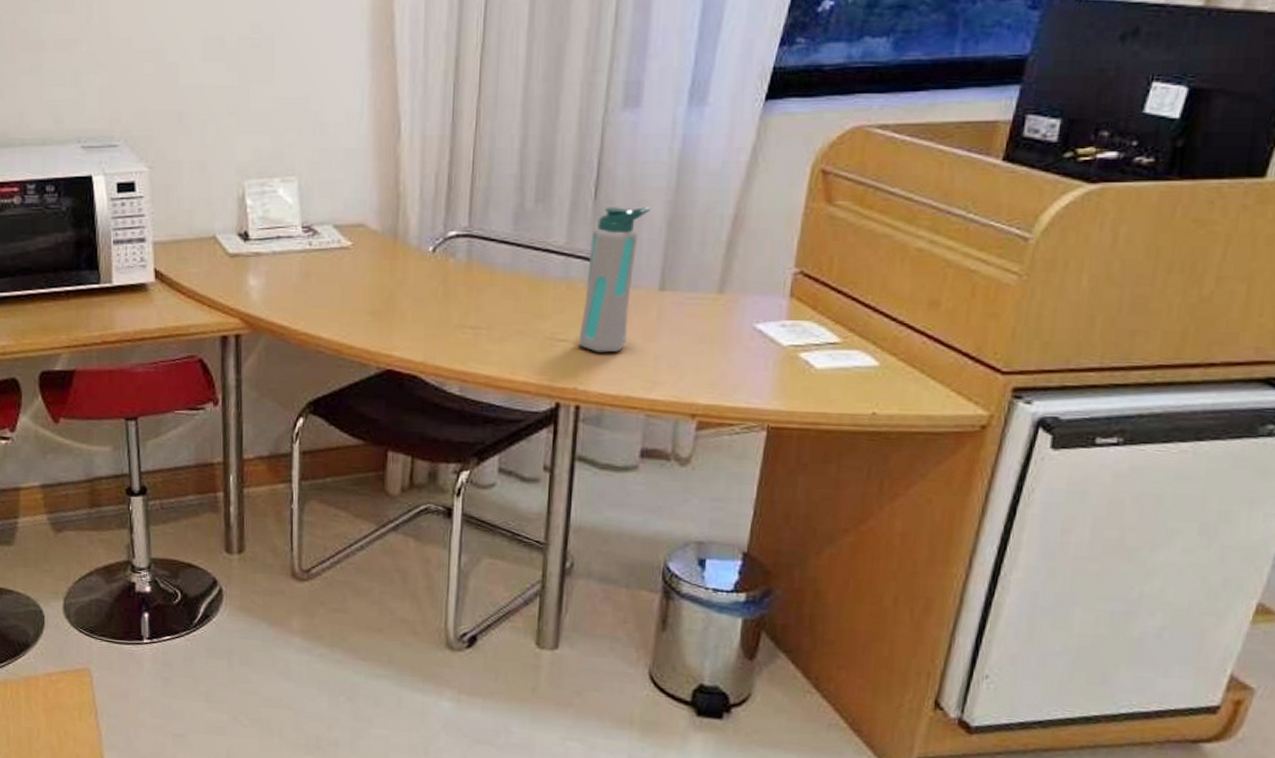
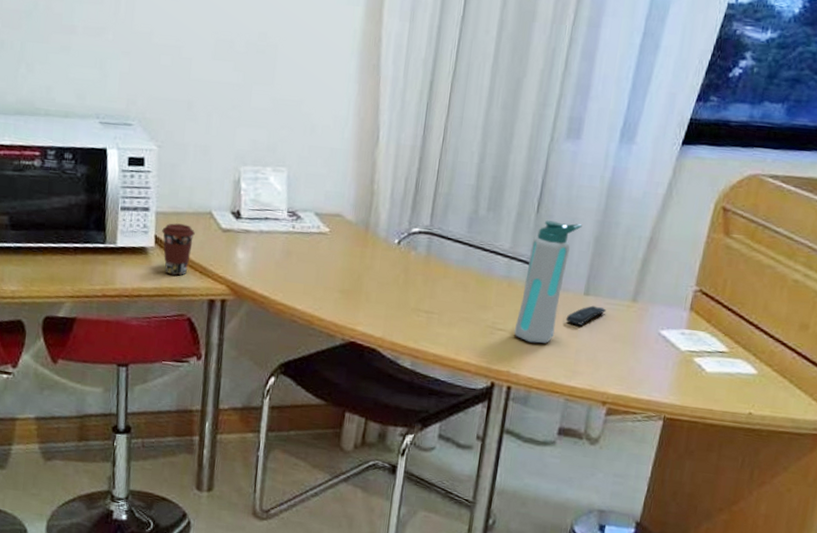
coffee cup: none [162,253,199,312] -> present [162,223,195,276]
remote control: none [639,302,688,327] -> present [565,305,607,325]

